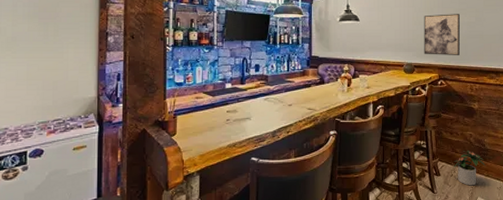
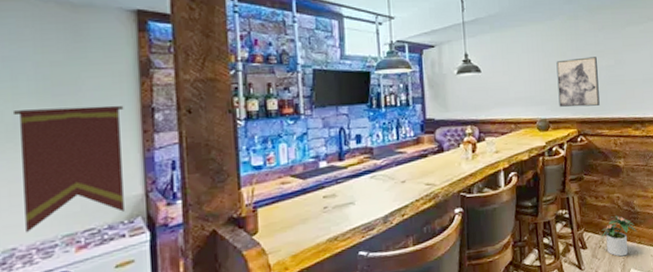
pennant: none [12,28,87,118] -> present [12,105,124,233]

